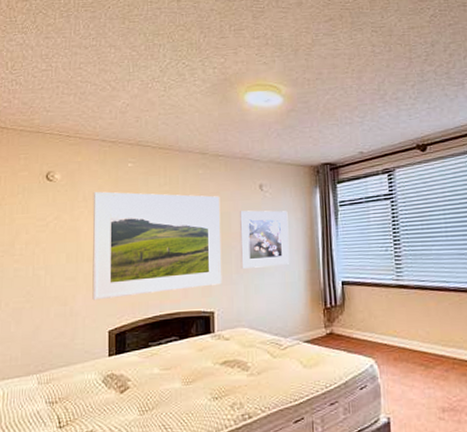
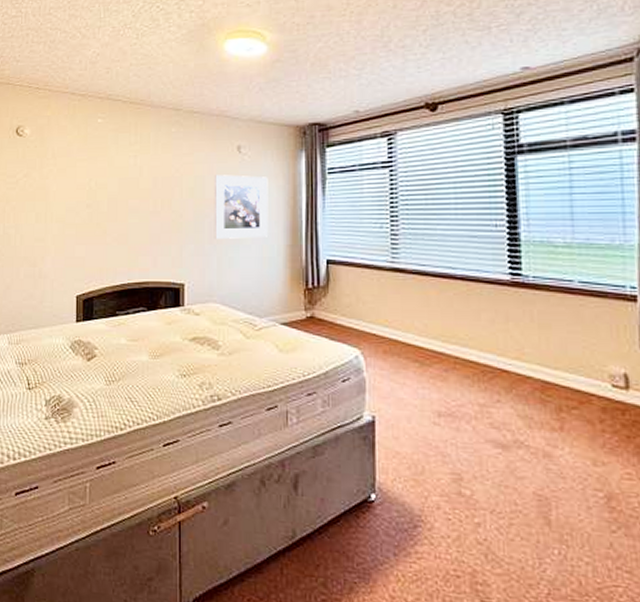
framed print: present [92,191,222,301] -> none [60,148,194,263]

